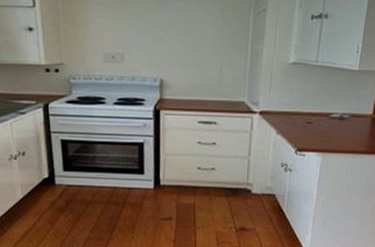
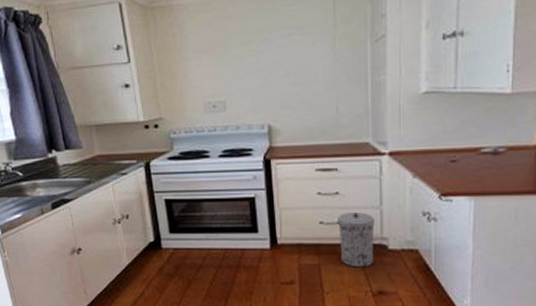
trash can: none [212,161,243,208] -> present [337,212,375,268]

